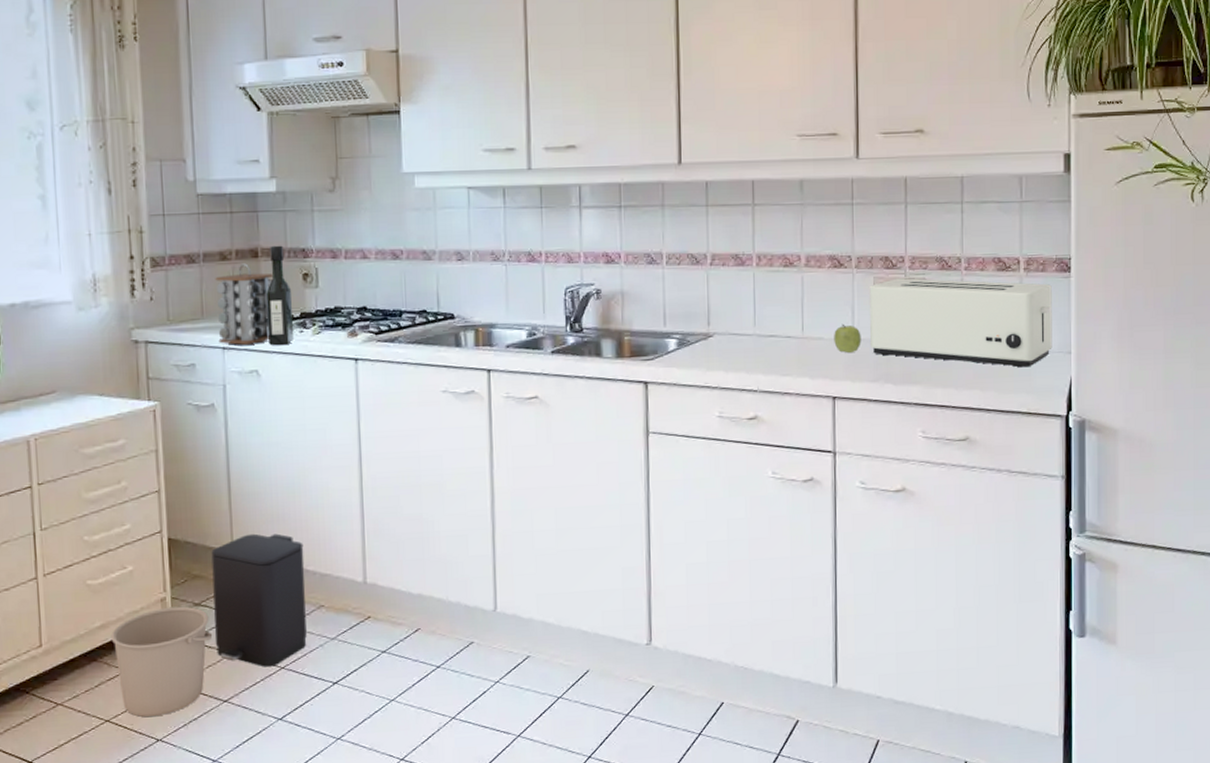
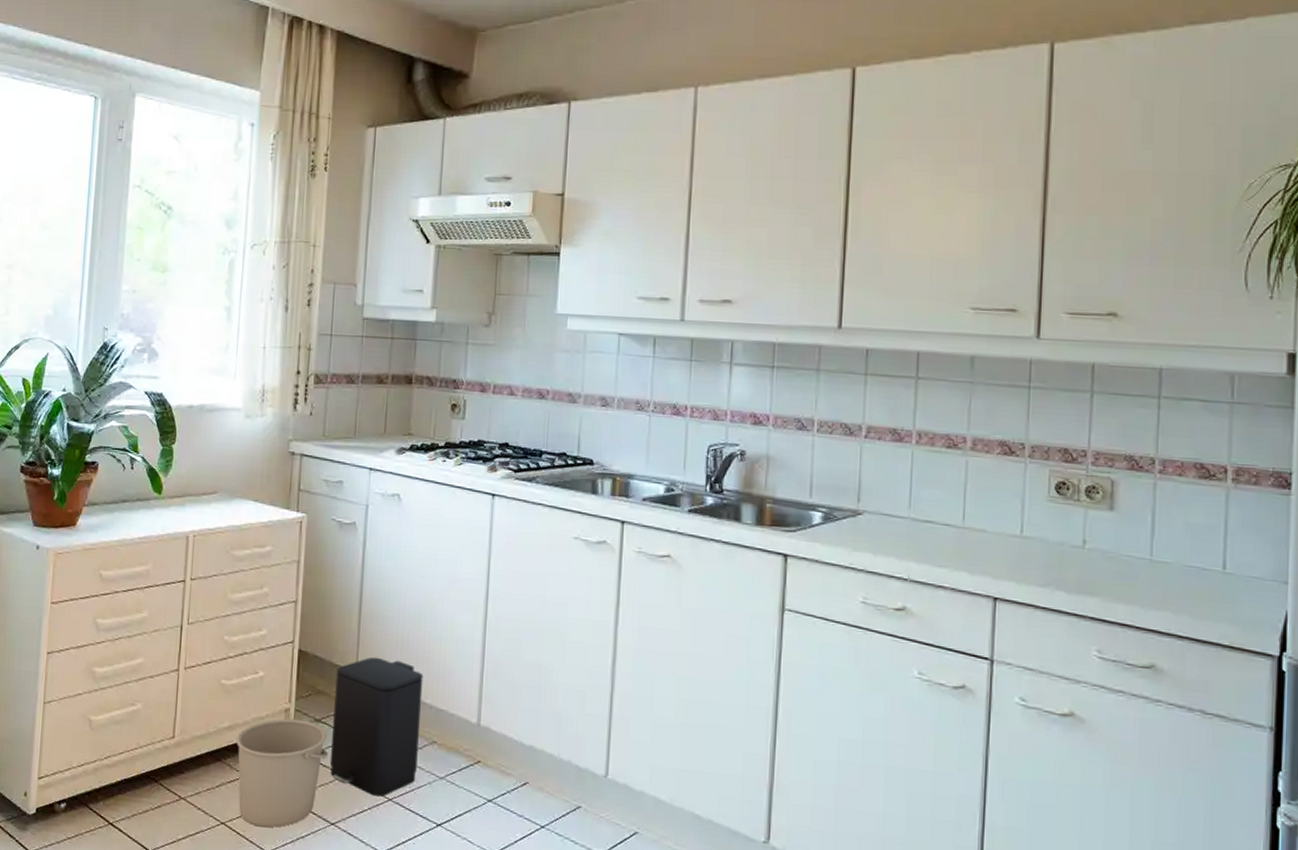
spice rack: present [215,263,273,345] -> none [366,388,424,469]
bottle: present [266,245,295,345] -> none [413,374,439,472]
fruit: present [834,323,861,354] -> none [999,517,1031,552]
toaster: present [869,278,1052,368] -> none [1041,474,1266,594]

